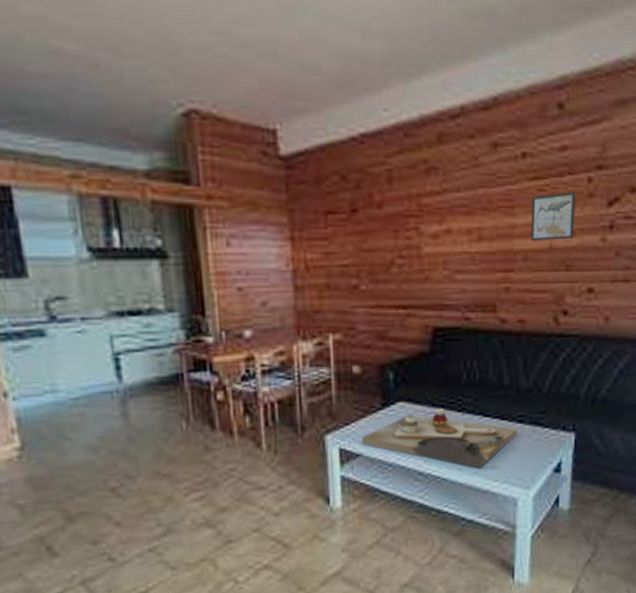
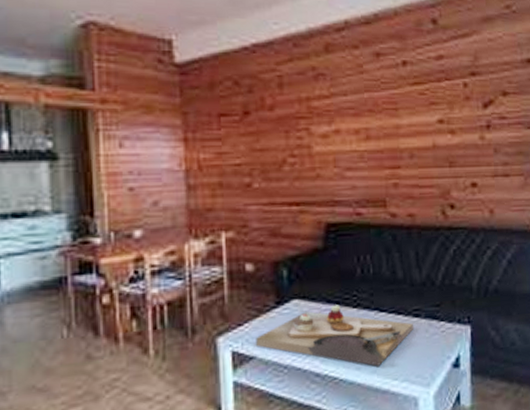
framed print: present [531,191,576,242] -> none [414,95,455,140]

